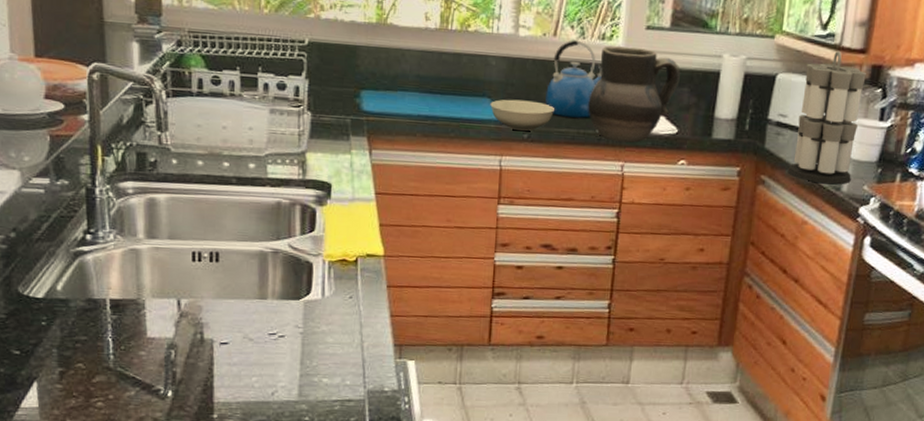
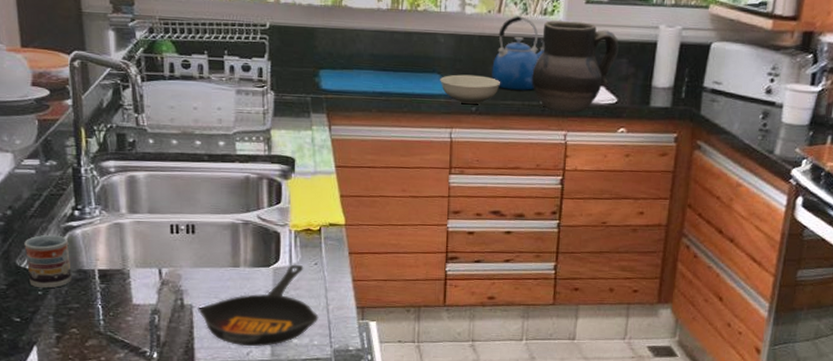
cup: none [28,259,80,319] -> present [24,234,71,289]
frying pan: none [219,297,352,386] -> present [198,264,319,347]
spice rack: present [788,50,866,185] -> none [722,18,798,148]

